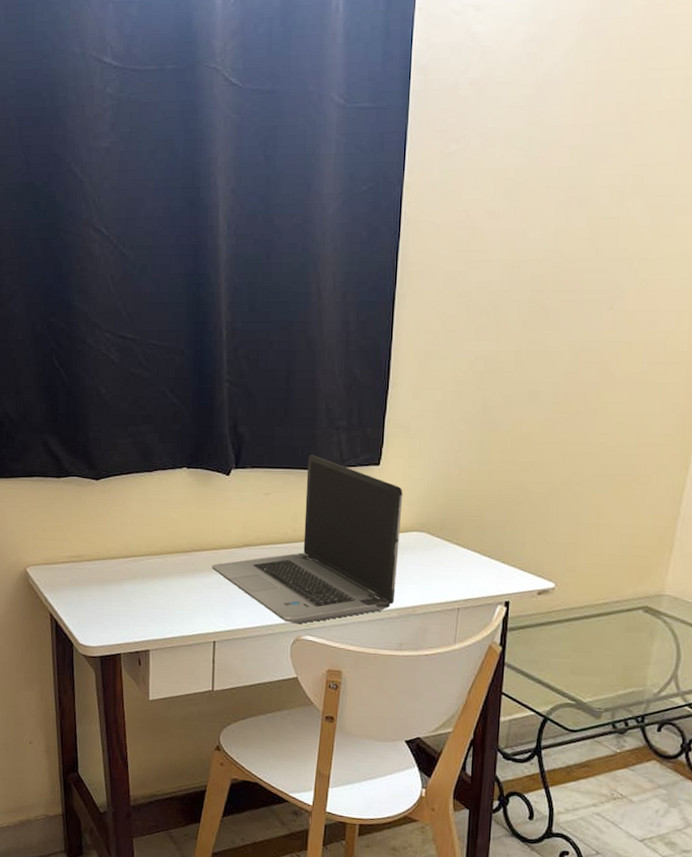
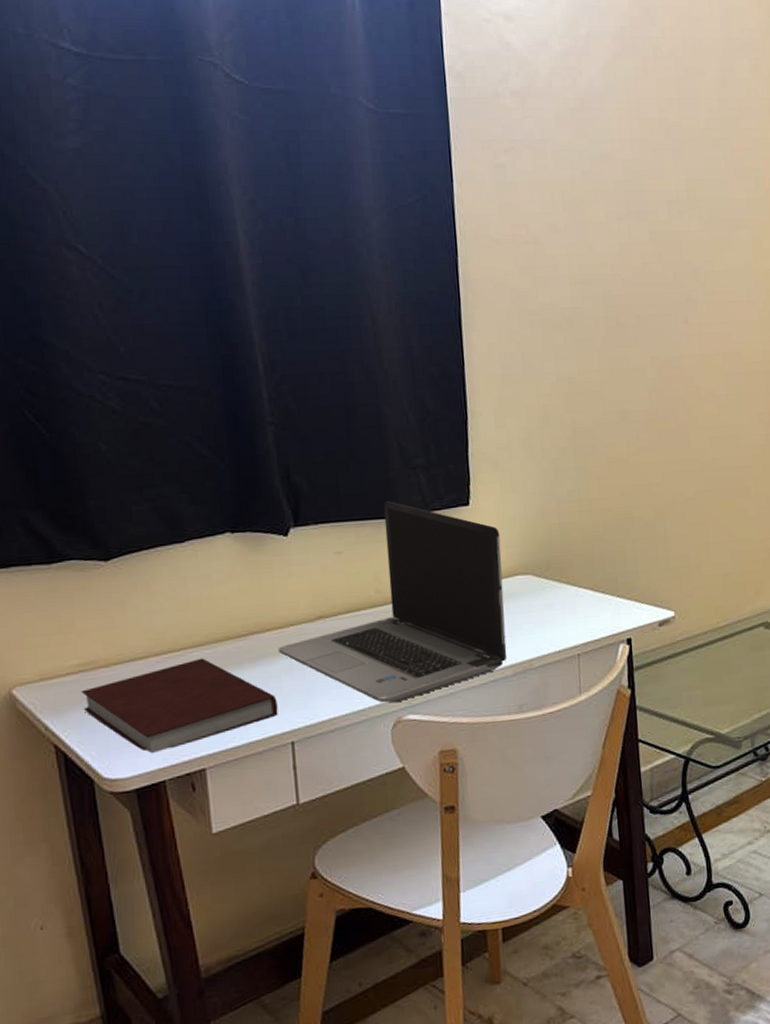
notebook: none [71,564,207,632] -> present [81,658,278,754]

